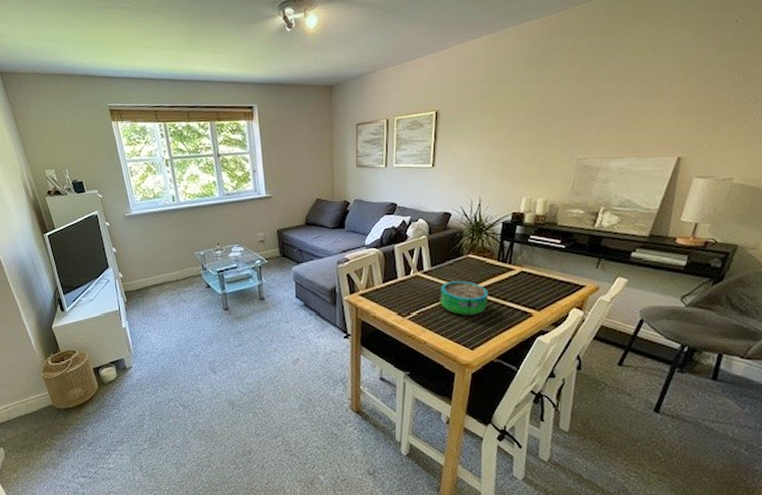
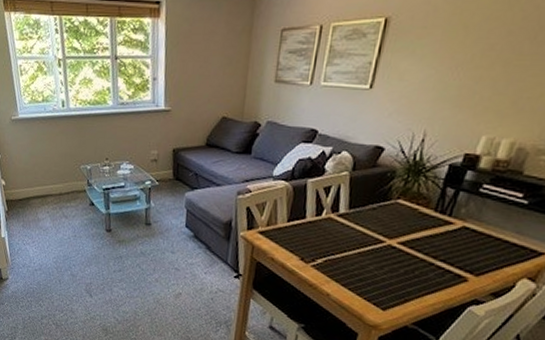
decorative bowl: present [440,280,488,316] -> none [353,228,416,273]

